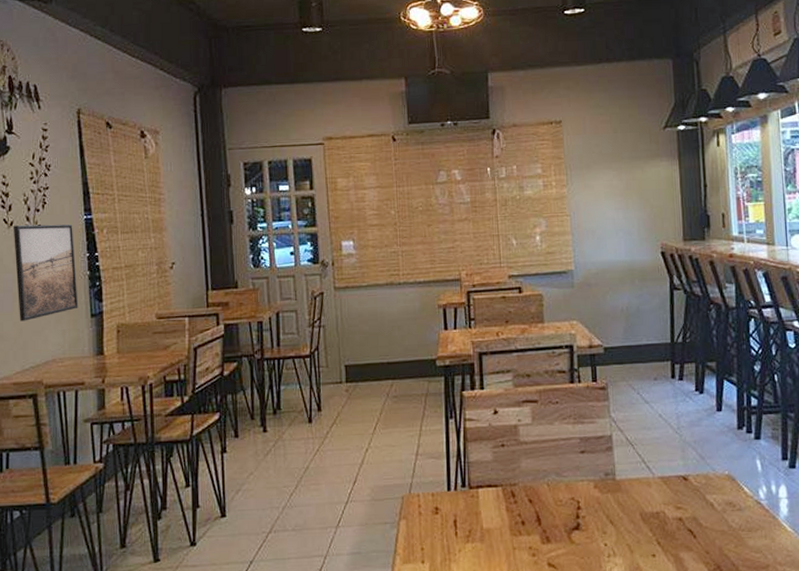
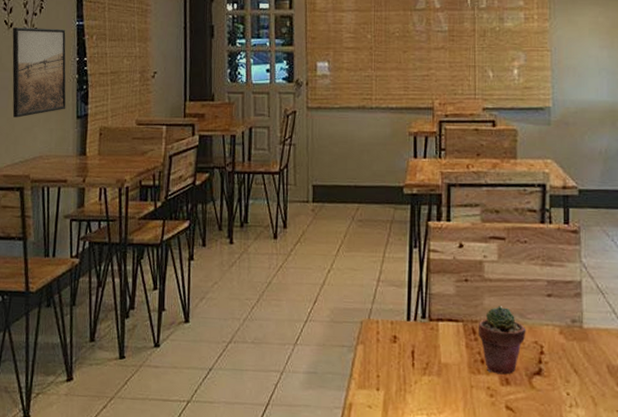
potted succulent: none [517,467,563,534] -> present [479,306,526,375]

